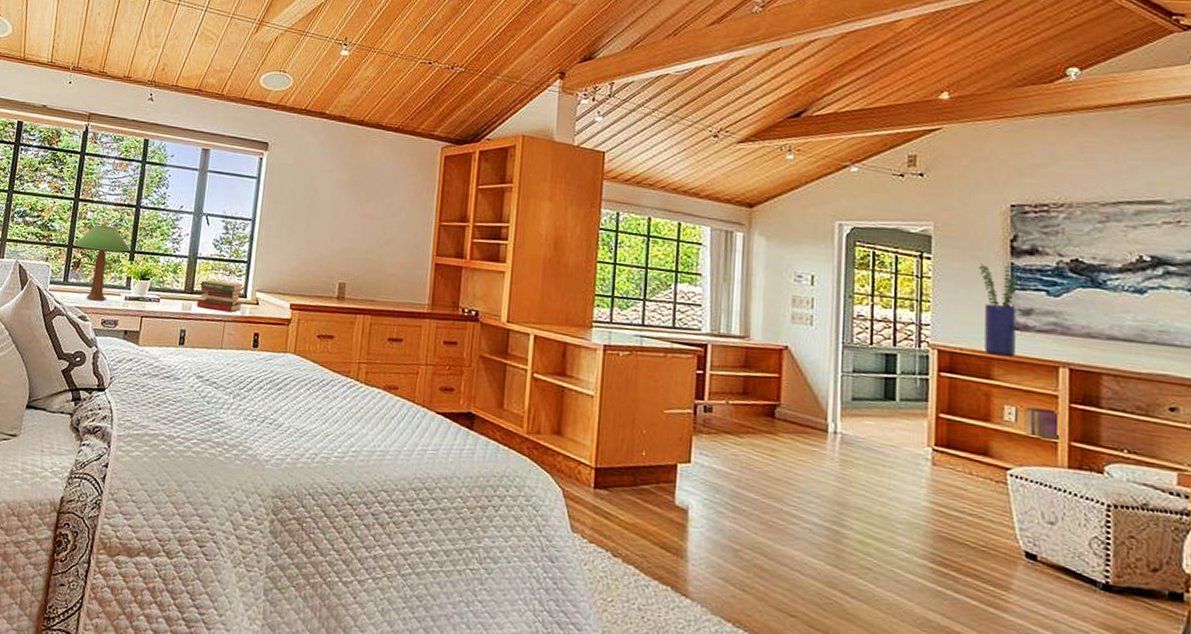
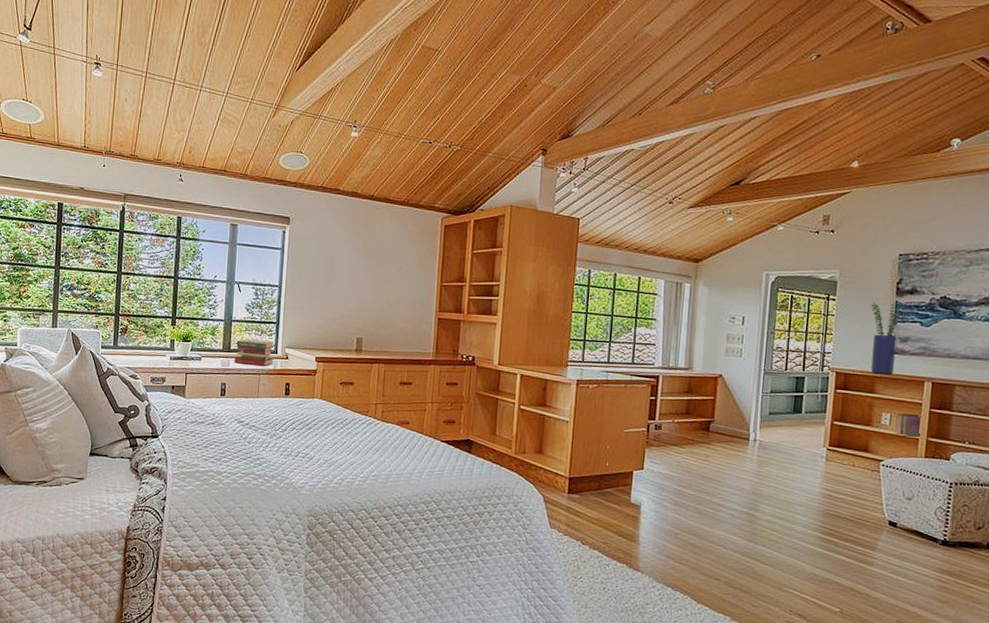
table lamp: present [73,224,132,302] -> none [120,294,173,362]

